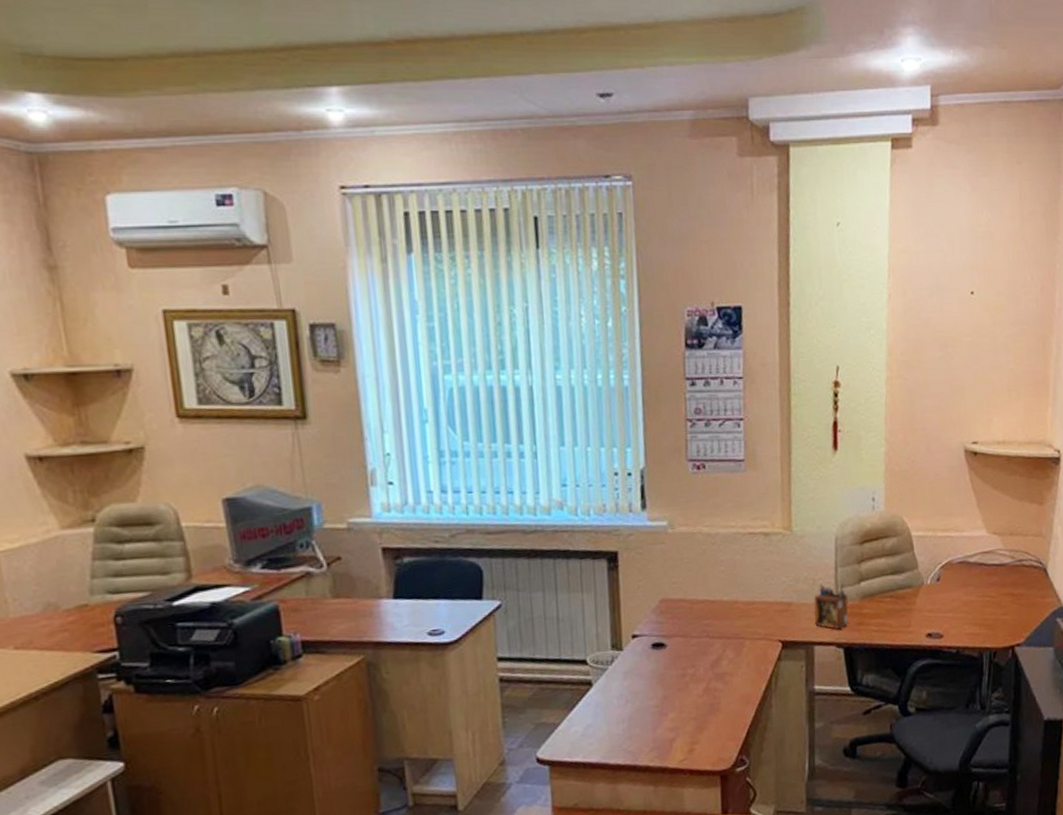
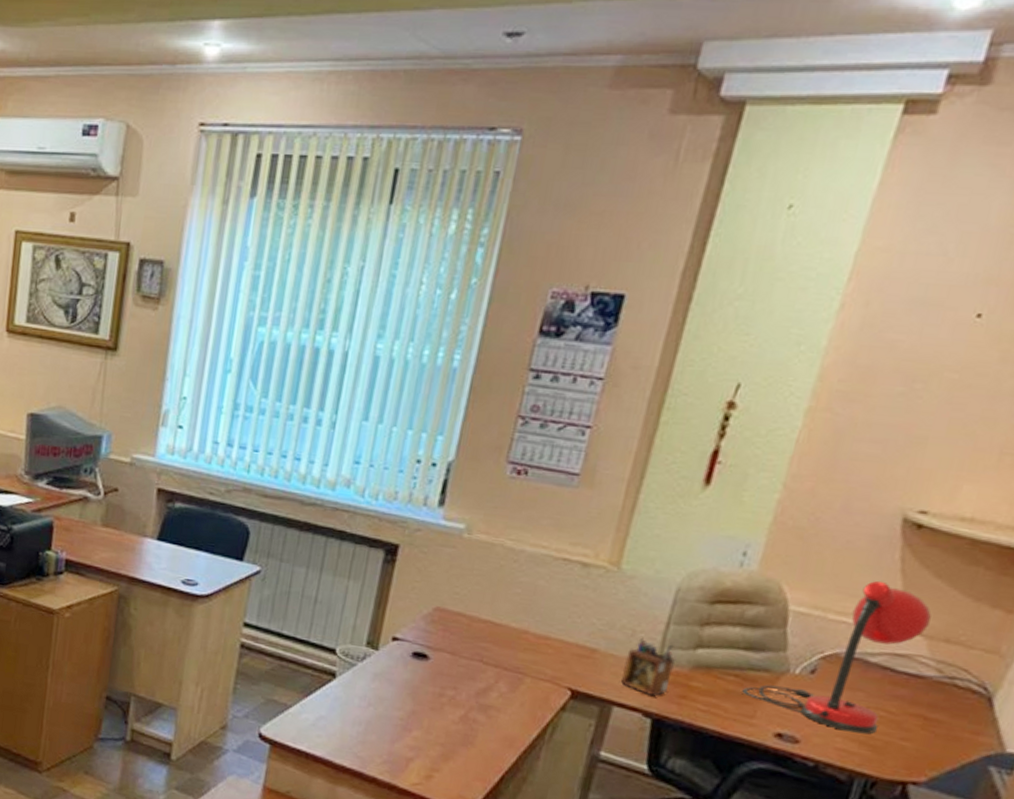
desk lamp: none [898,499,998,619] -> present [742,580,931,734]

